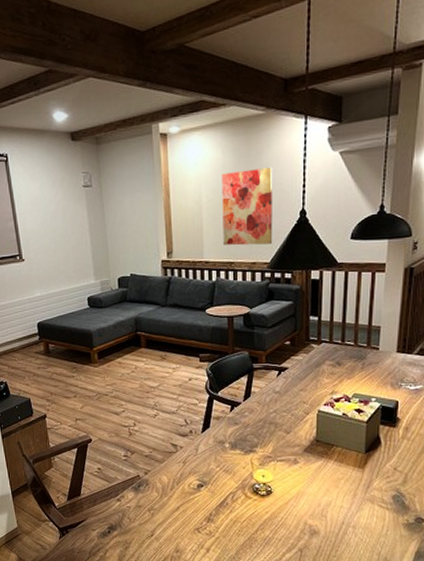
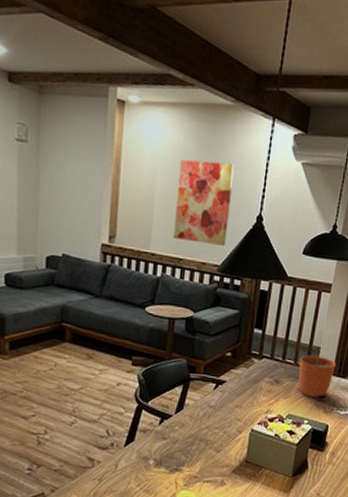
plant pot: none [360,324,399,375] -> present [298,344,336,397]

